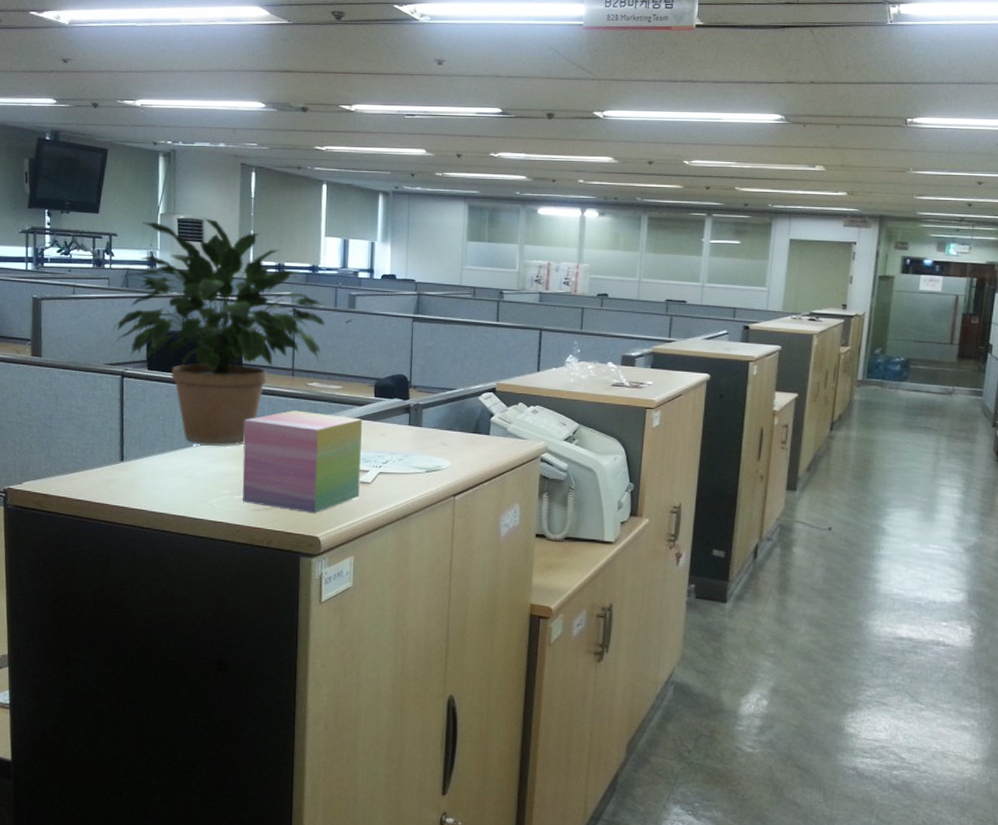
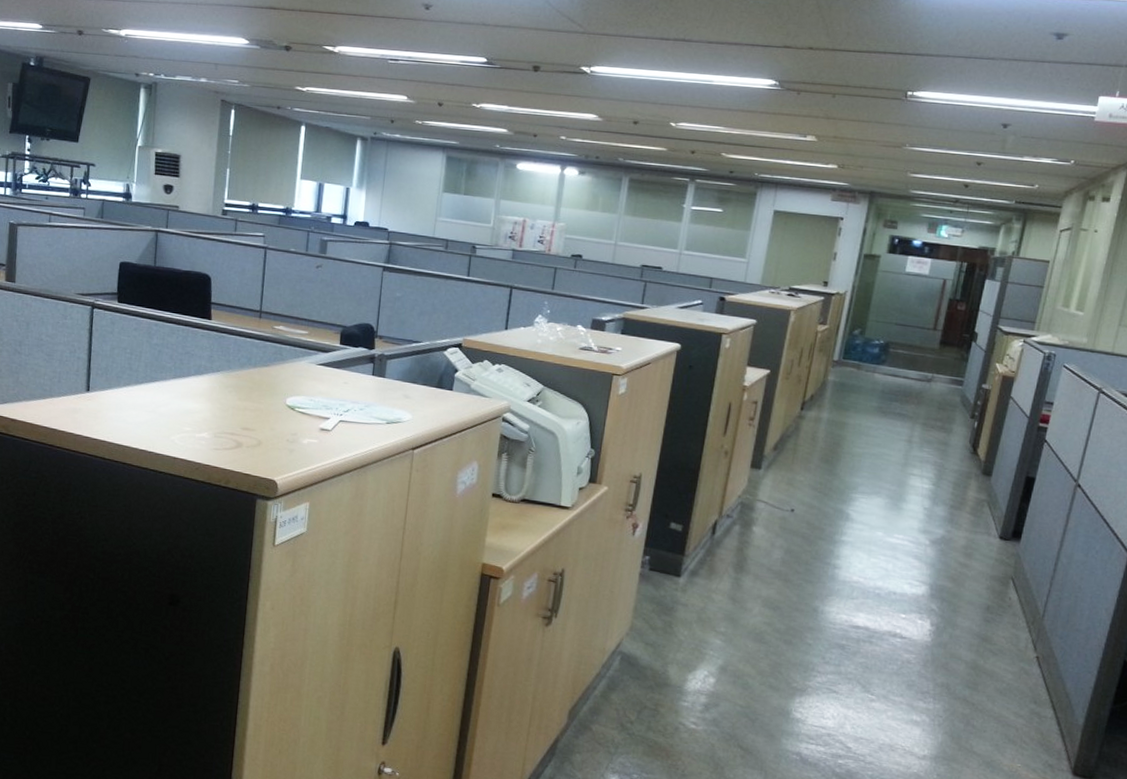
potted plant: present [111,218,326,447] -> none [84,153,296,385]
sticky notes: present [242,410,362,514] -> none [202,352,326,457]

